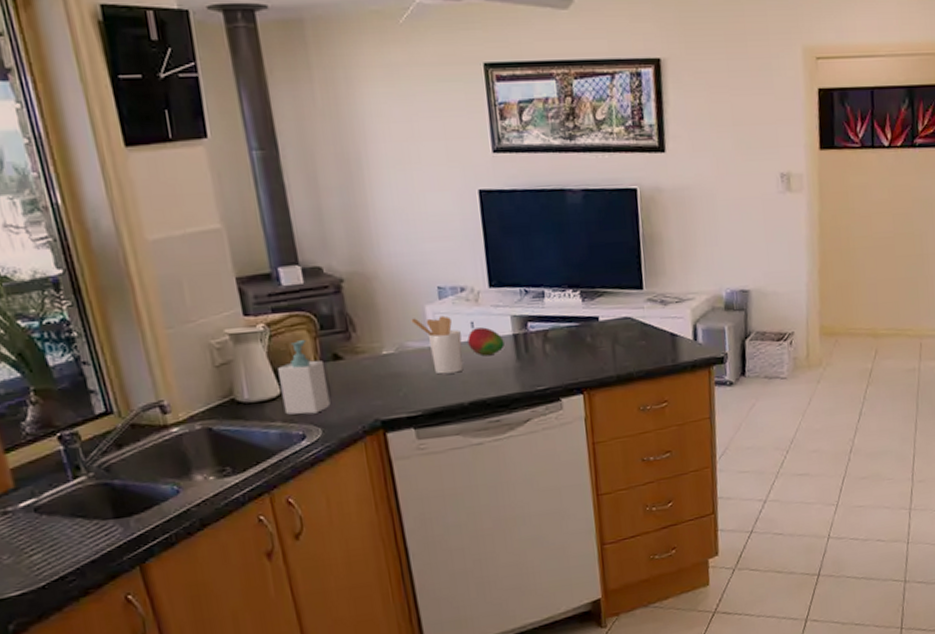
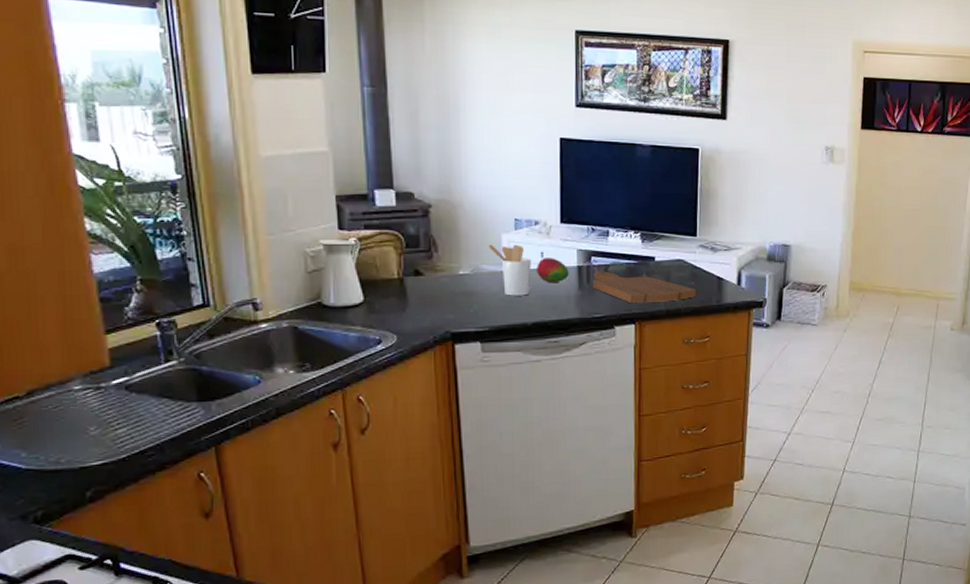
soap bottle: present [278,340,331,415] -> none [364,255,407,322]
cutting board: none [531,338,648,370] -> present [592,272,696,302]

